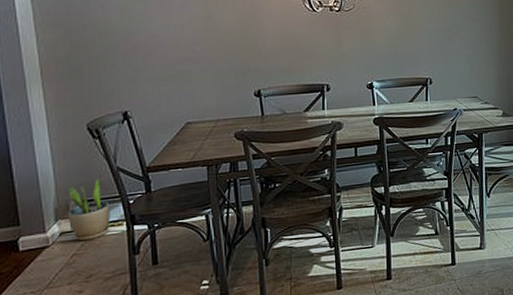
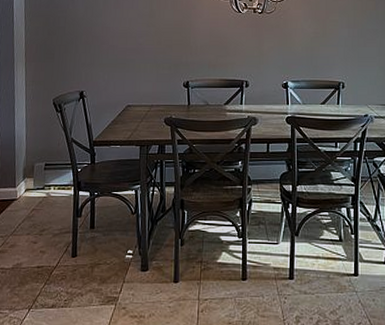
potted plant: present [67,179,110,241] -> none [32,147,63,199]

